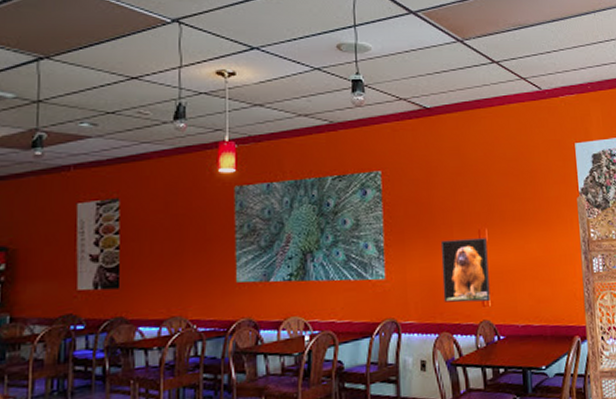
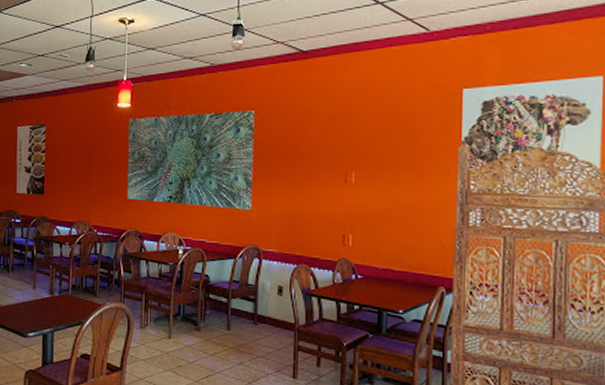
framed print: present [440,238,490,303] -> none [304,179,353,242]

